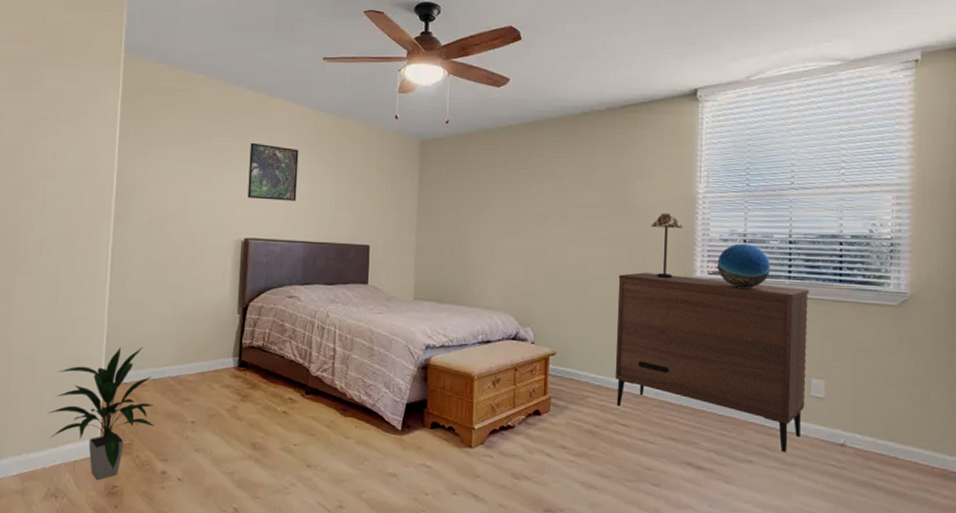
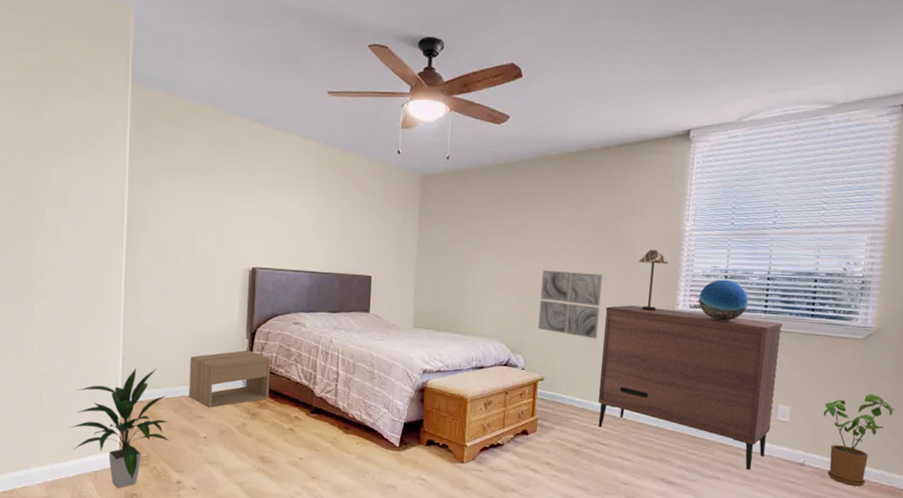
nightstand: none [176,326,264,390] -> present [189,350,271,408]
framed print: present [247,142,299,201] -> none [255,174,304,233]
wall art: none [547,236,613,310] -> present [538,269,602,339]
house plant: none [861,365,941,470] -> present [823,393,896,486]

